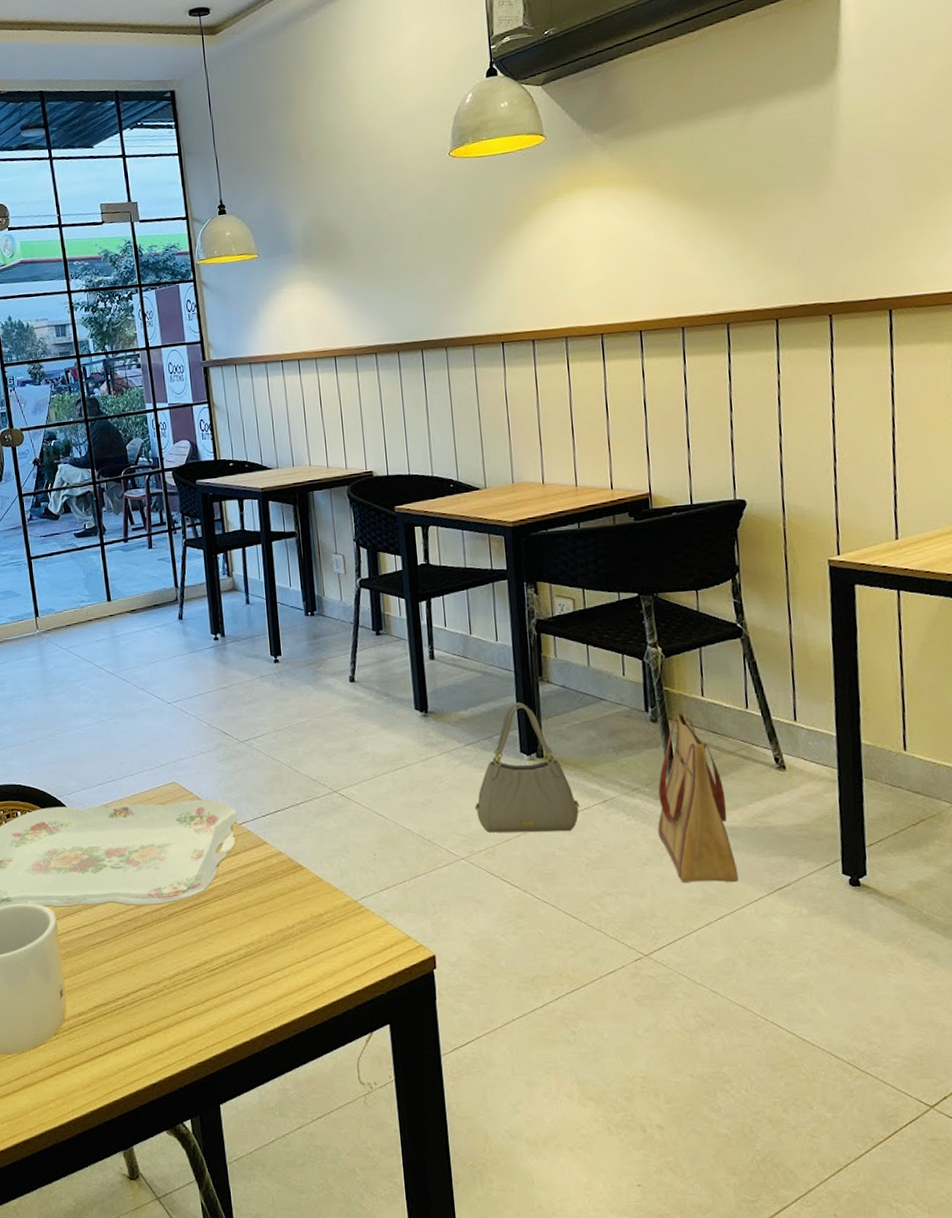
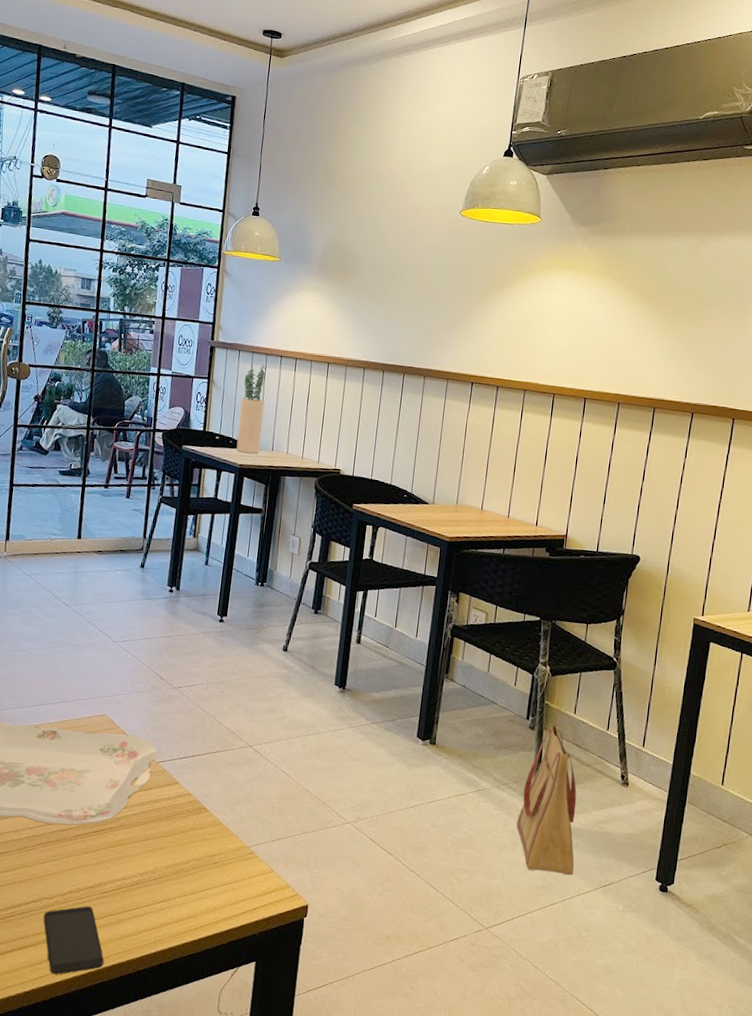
mobile phone: none [154,987,228,1062] -> present [43,906,104,975]
vase: none [247,374,280,476] -> present [236,364,266,454]
handbag: present [474,702,580,833] -> none [368,693,457,812]

